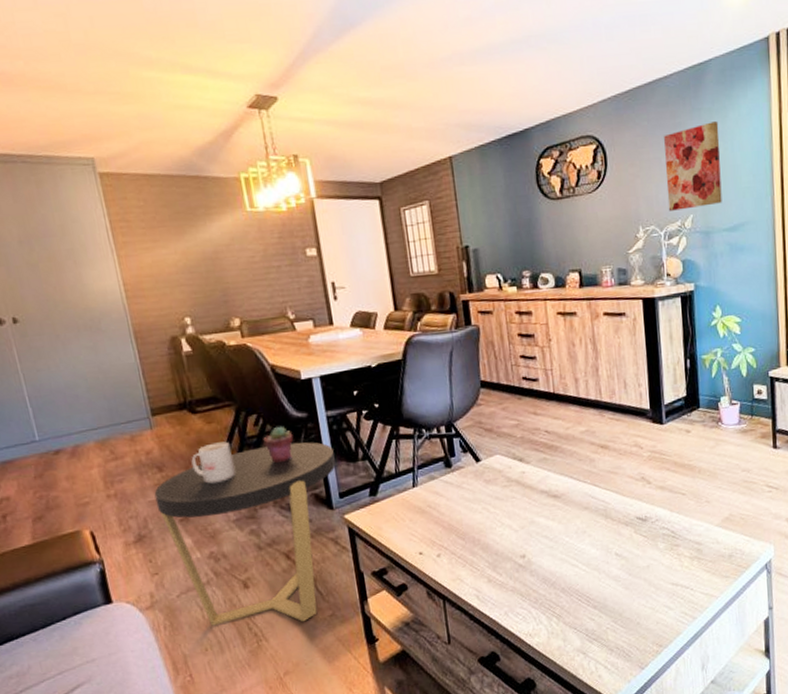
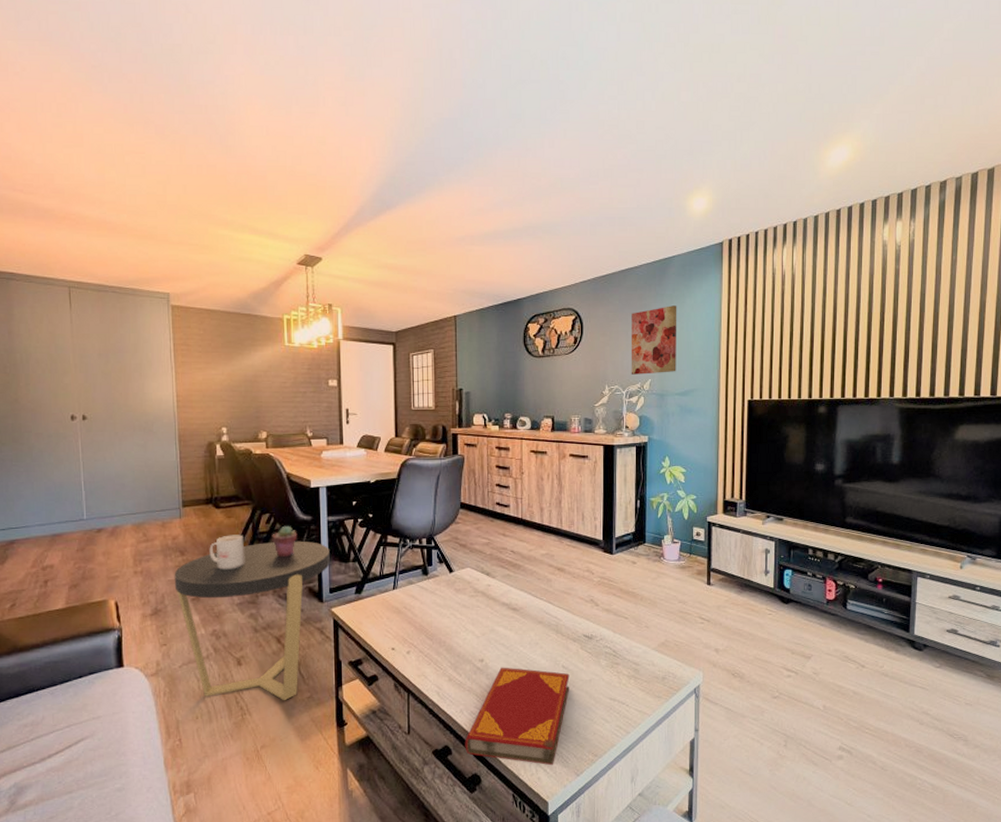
hardback book: none [513,560,626,662] -> present [465,667,570,766]

